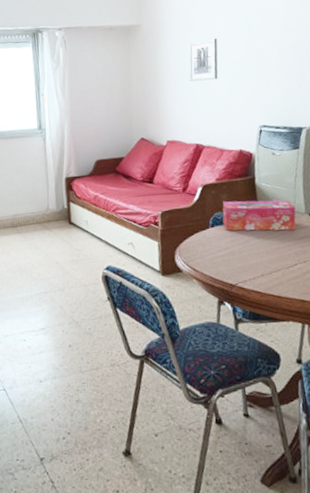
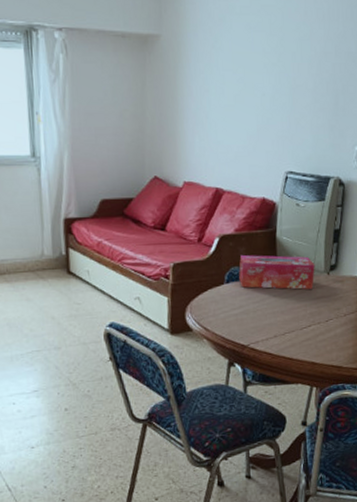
wall art: present [188,38,218,82] -> none [212,62,248,113]

